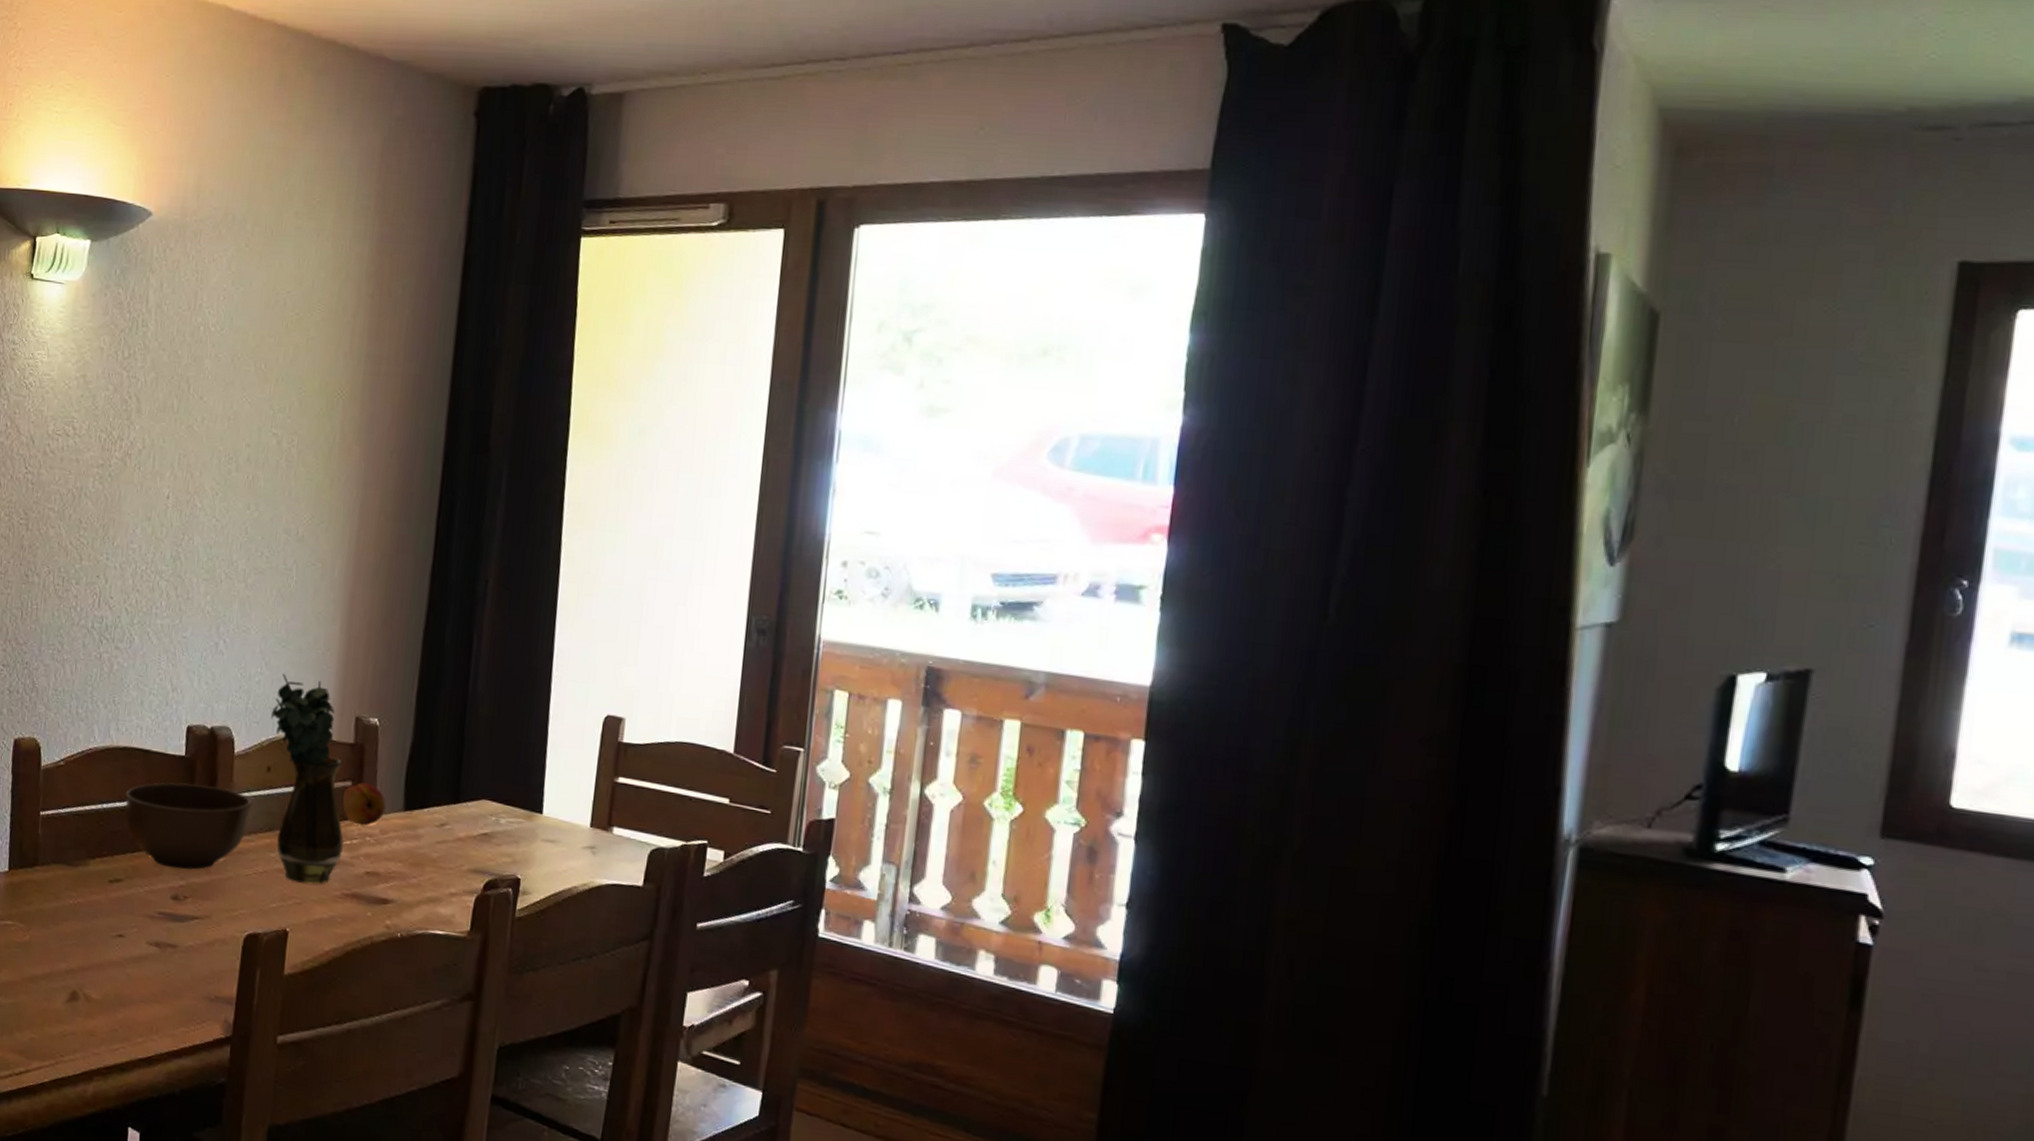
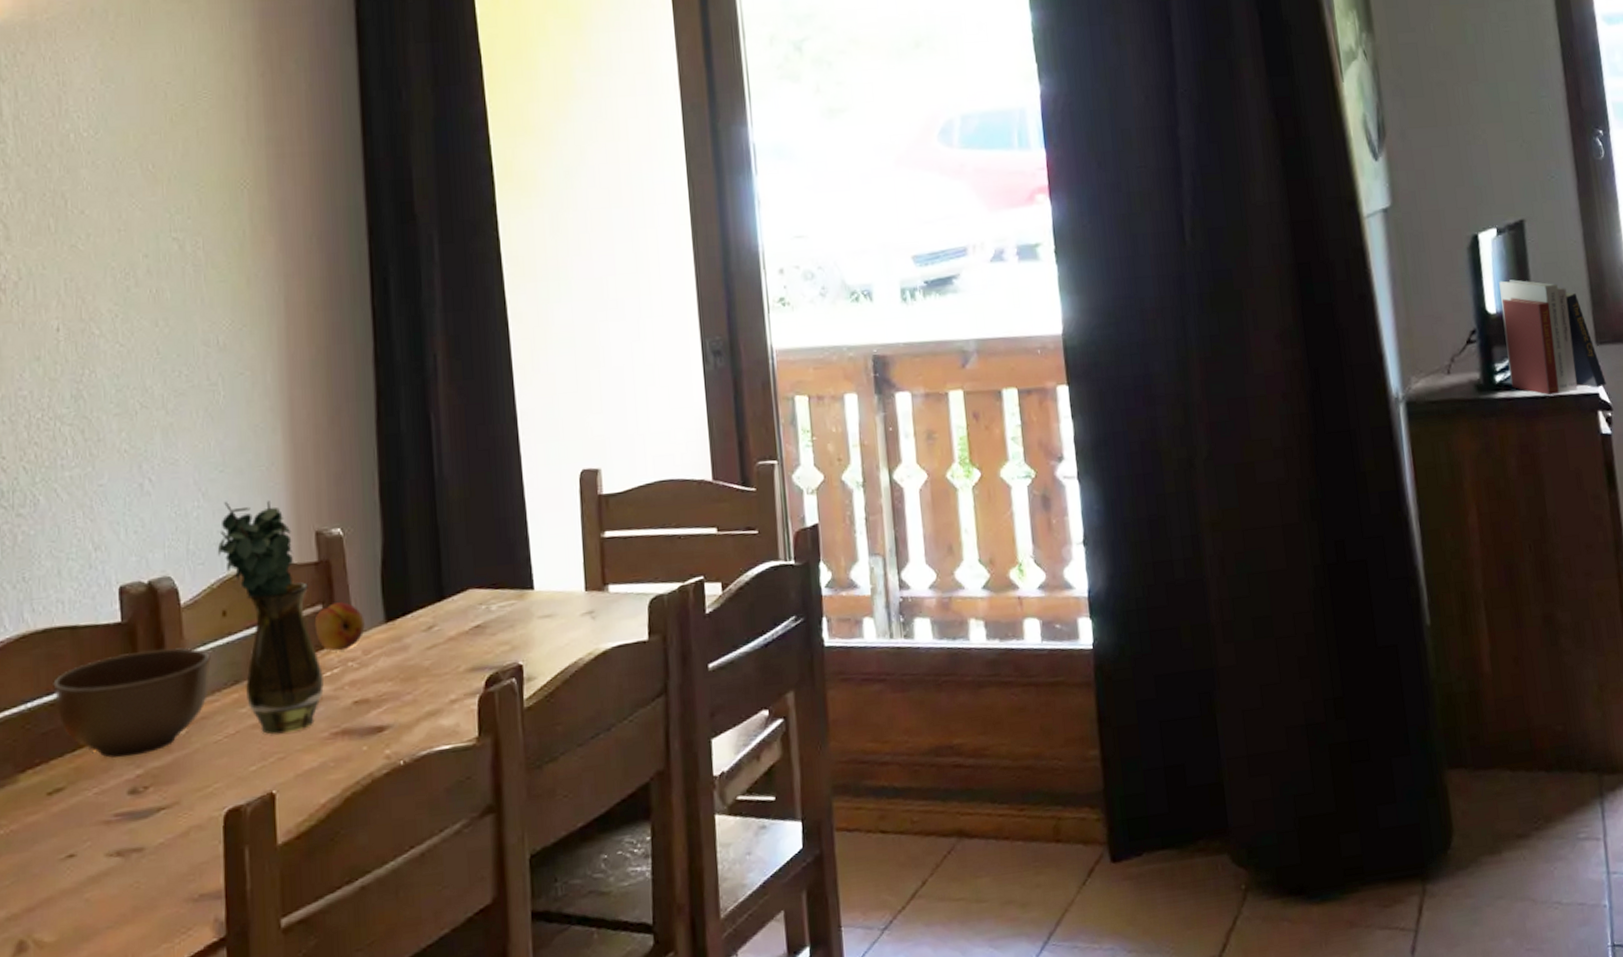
books: none [1736,735,1883,889] -> present [1499,279,1606,396]

